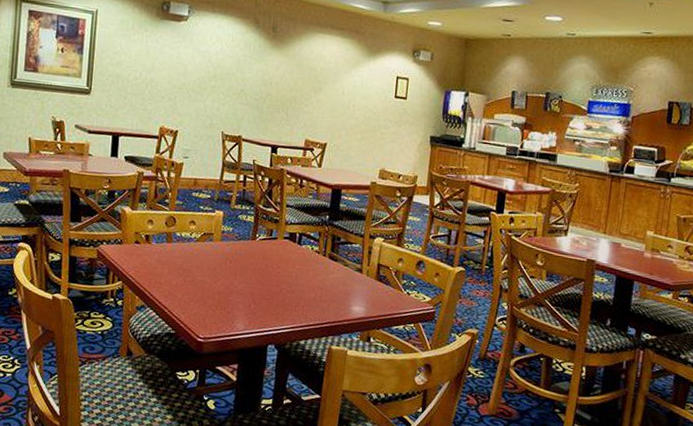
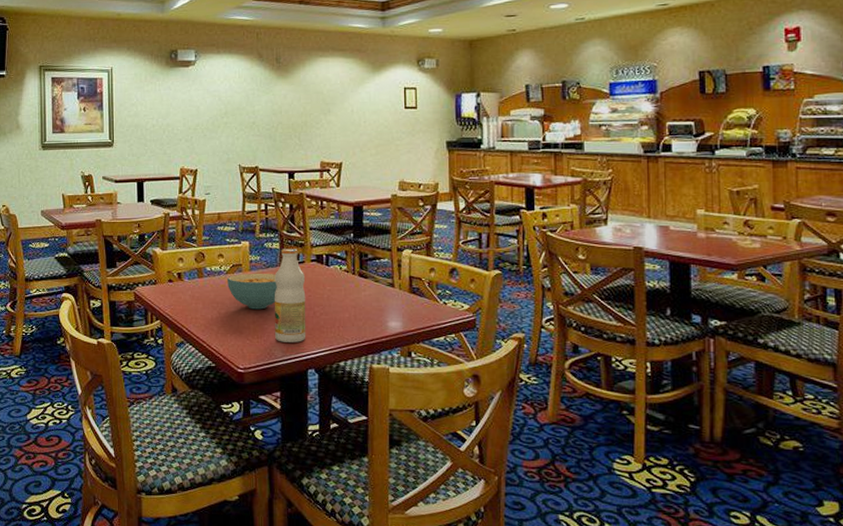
cereal bowl: none [196,243,247,281] -> present [226,274,277,310]
juice bottle: none [238,223,276,318] -> present [274,249,306,343]

